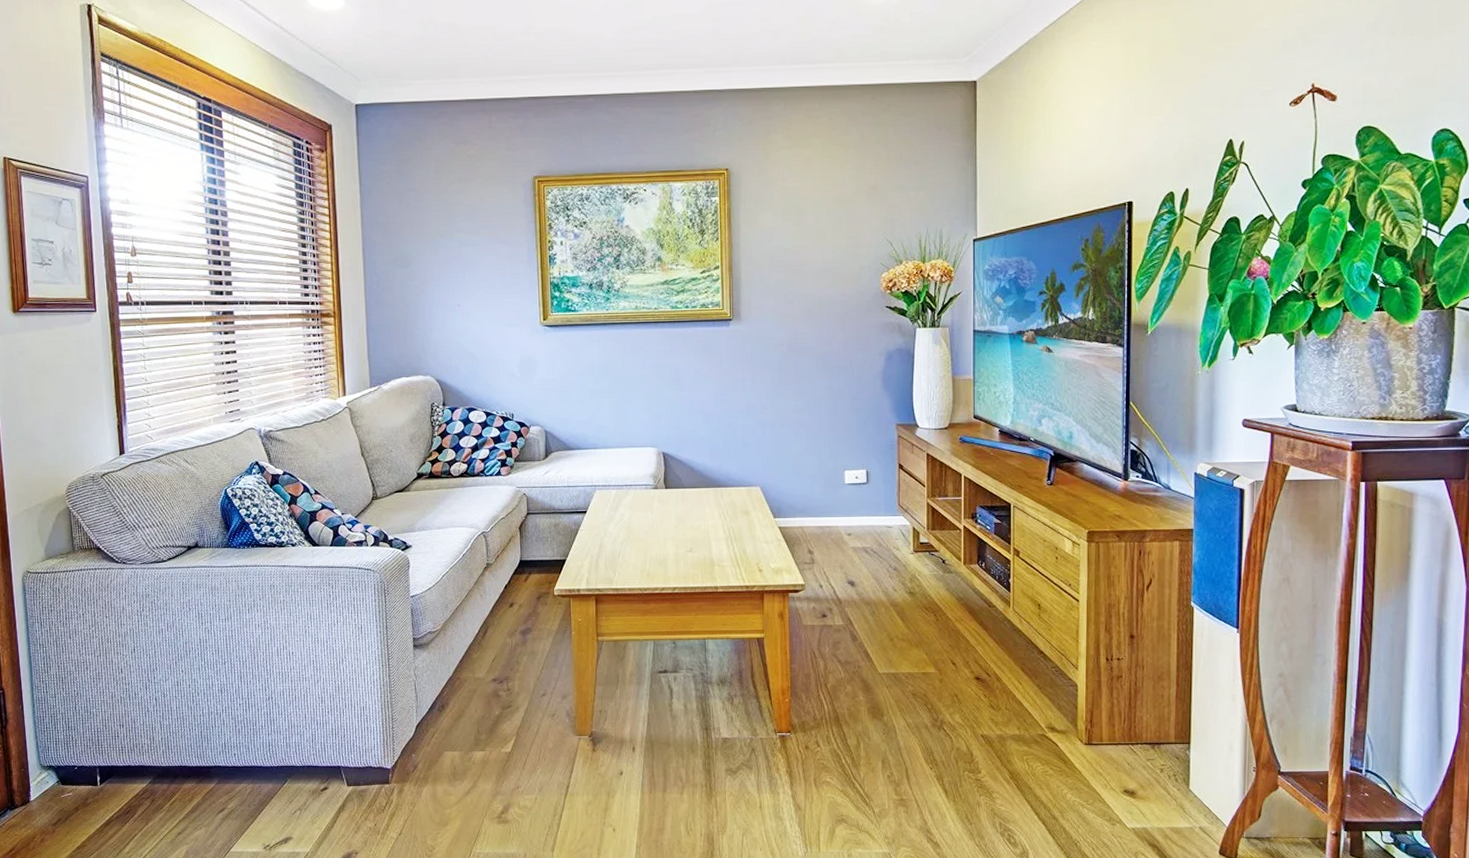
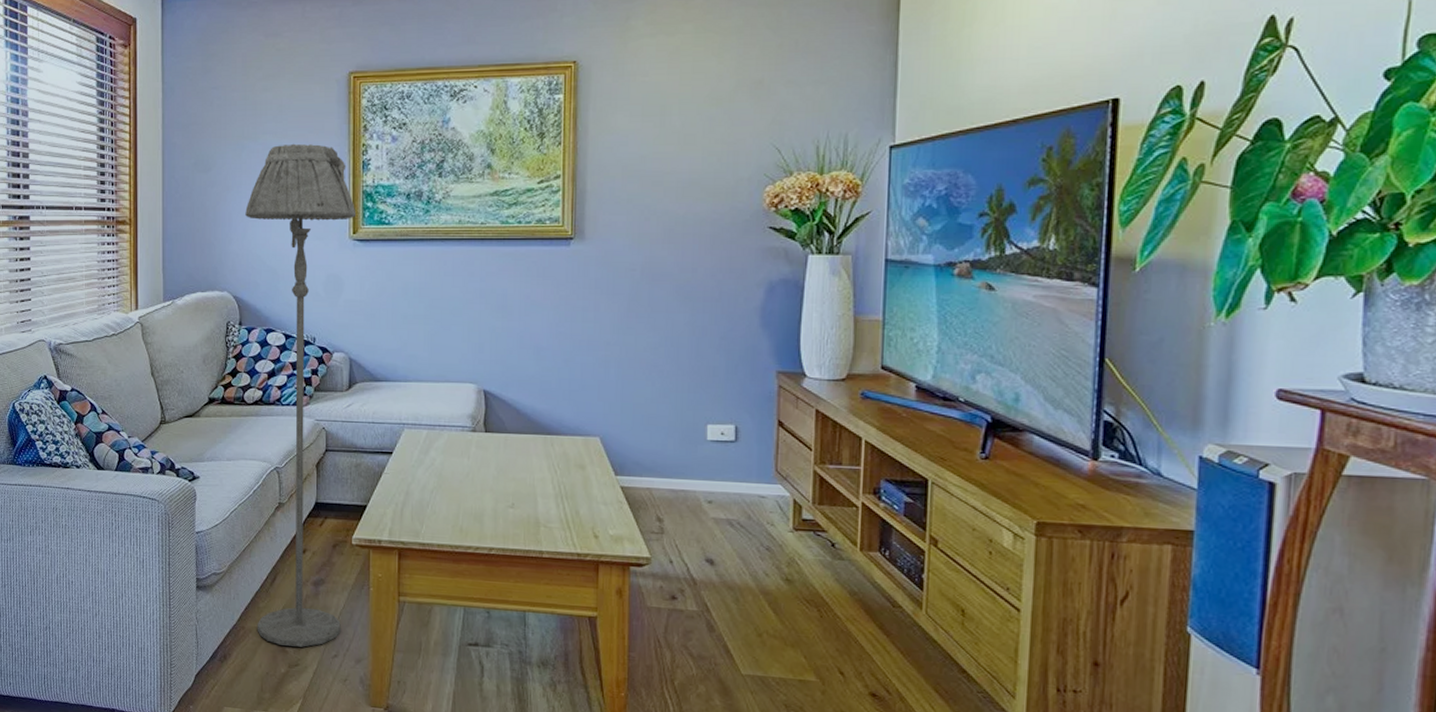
floor lamp: none [444,240,548,690] -> present [245,143,357,647]

